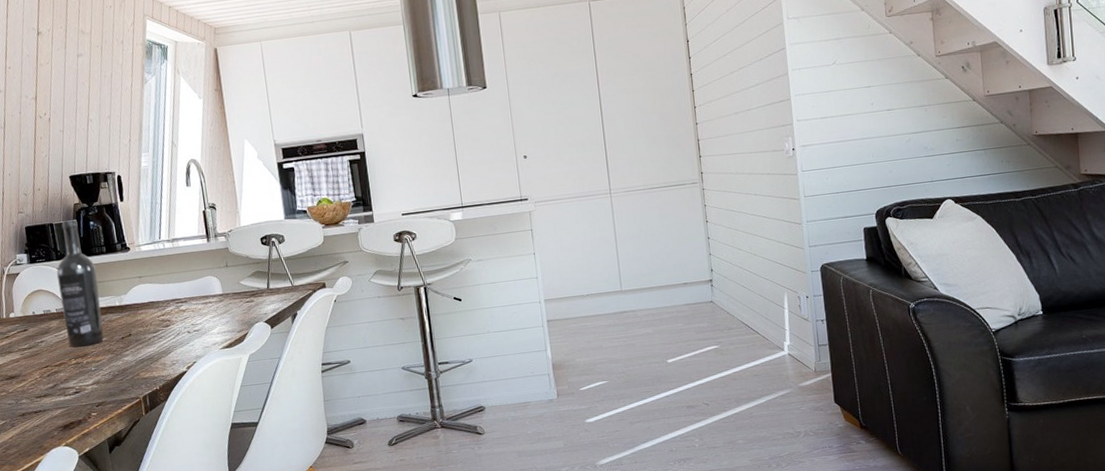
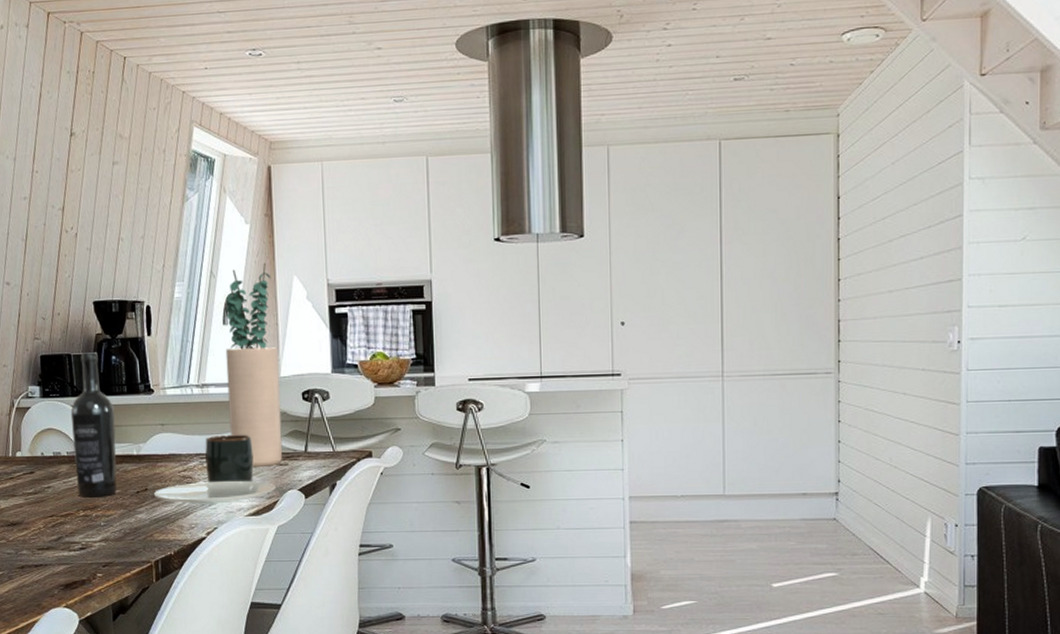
plate: none [136,317,245,344] -> present [153,480,276,505]
mug: none [179,278,224,324] -> present [205,434,254,483]
vase: none [187,130,249,307] -> present [225,262,283,468]

